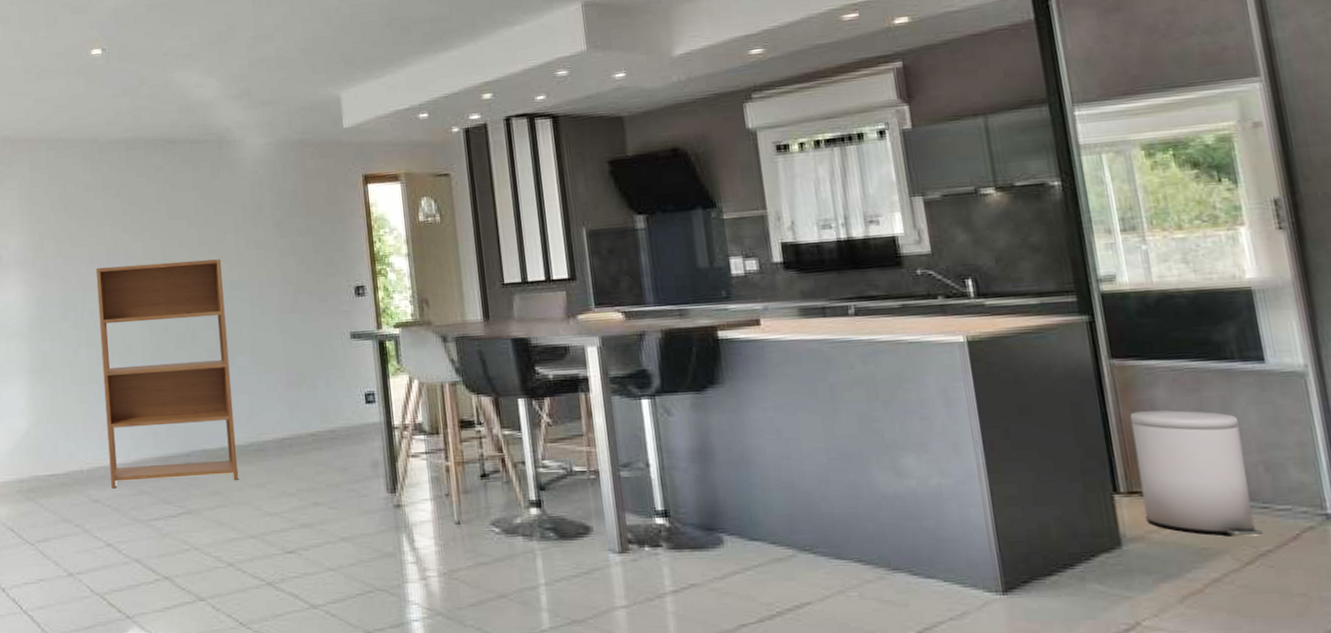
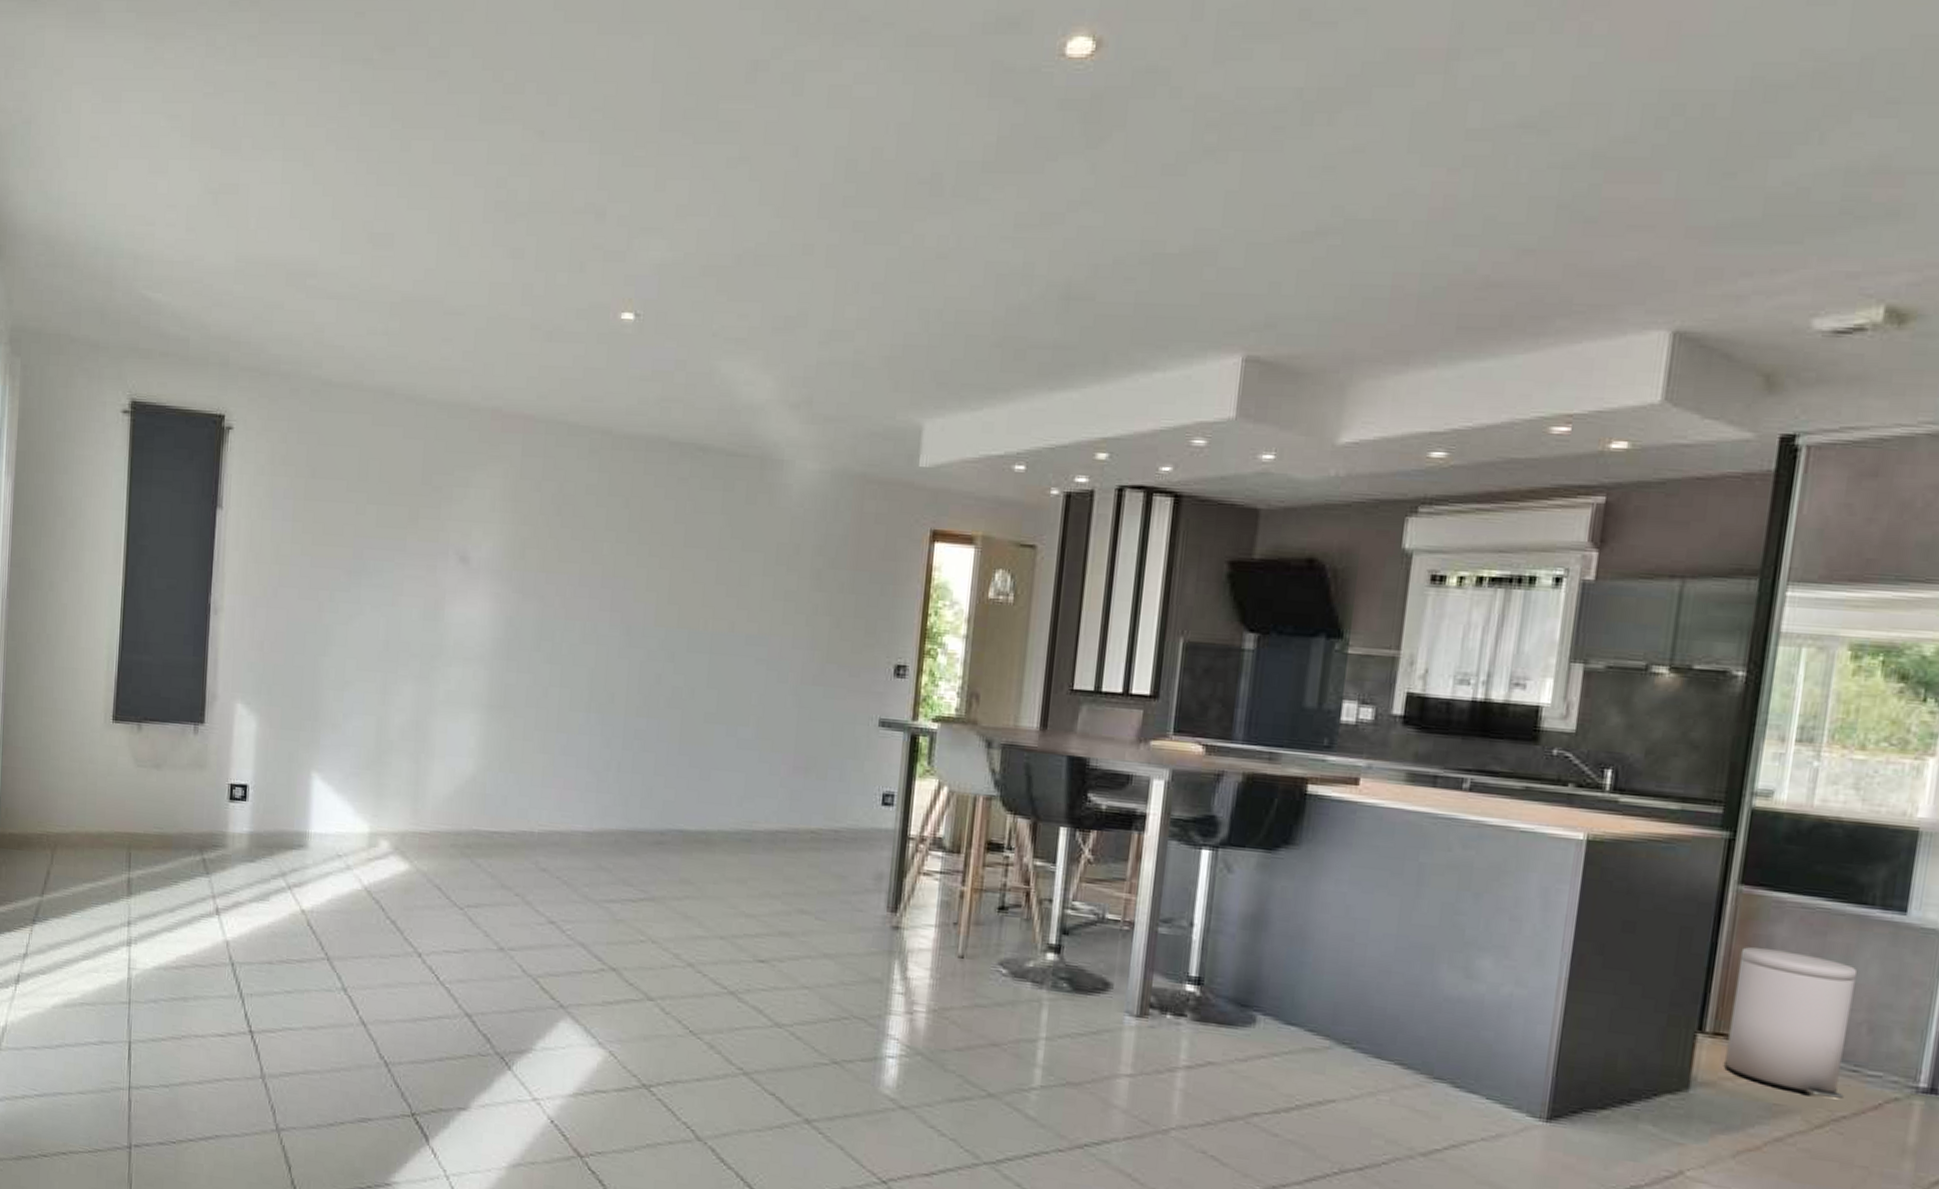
bookshelf: present [95,259,239,489] -> none [565,593,739,871]

